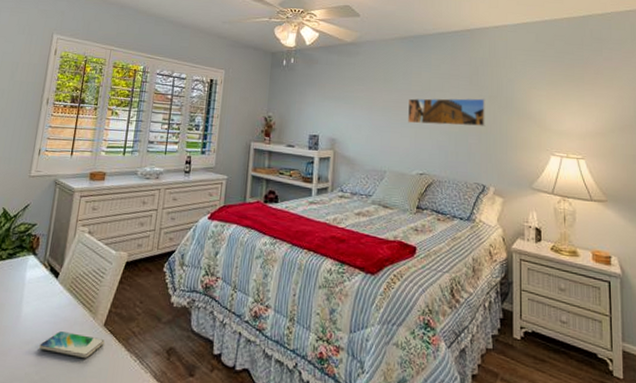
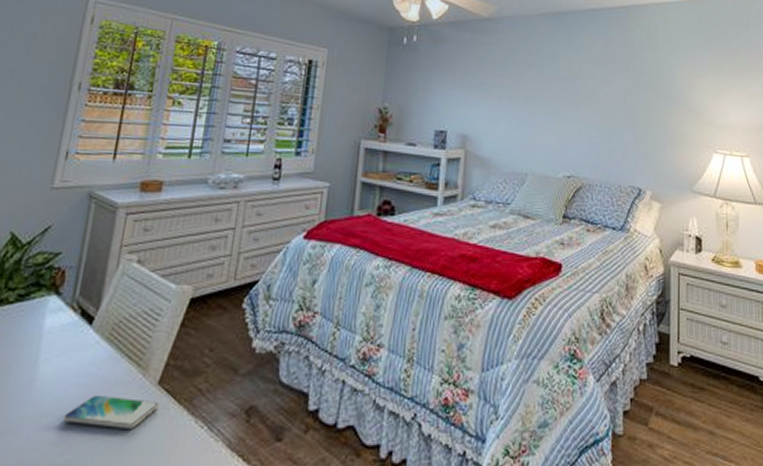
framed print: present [408,98,486,126] -> none [554,86,643,120]

